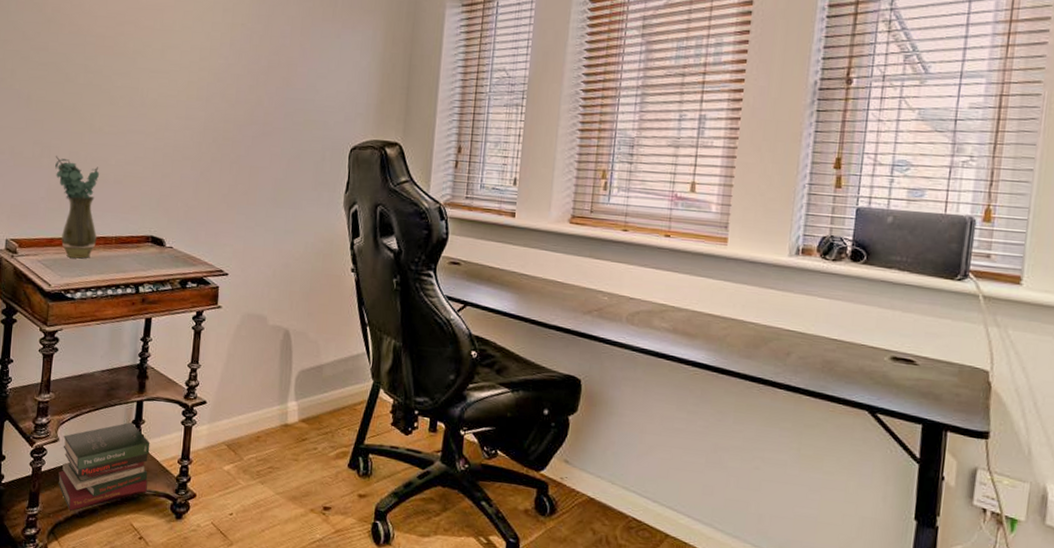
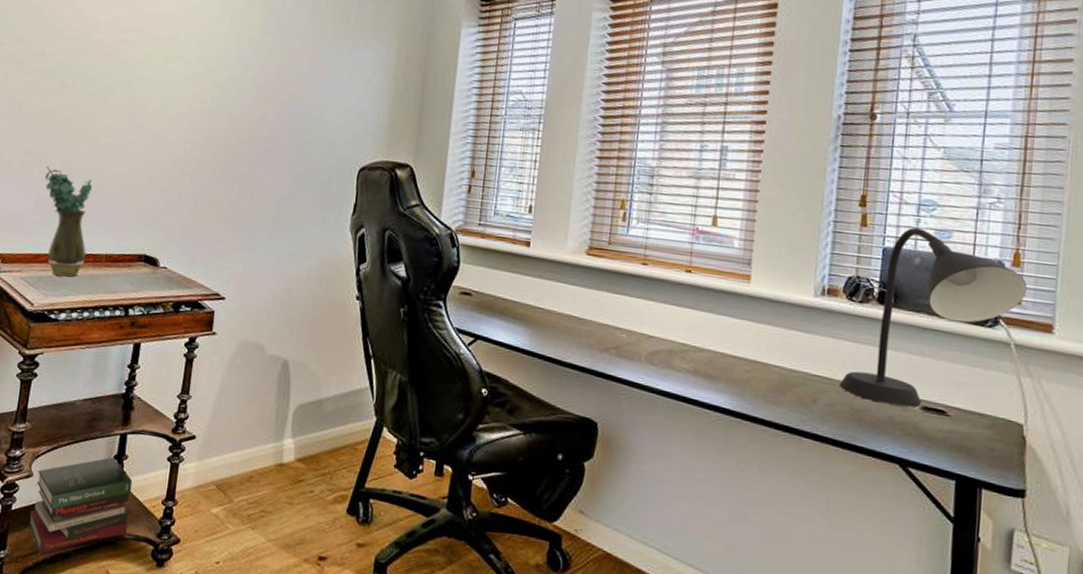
desk lamp: none [811,187,997,358] -> present [839,227,1027,407]

